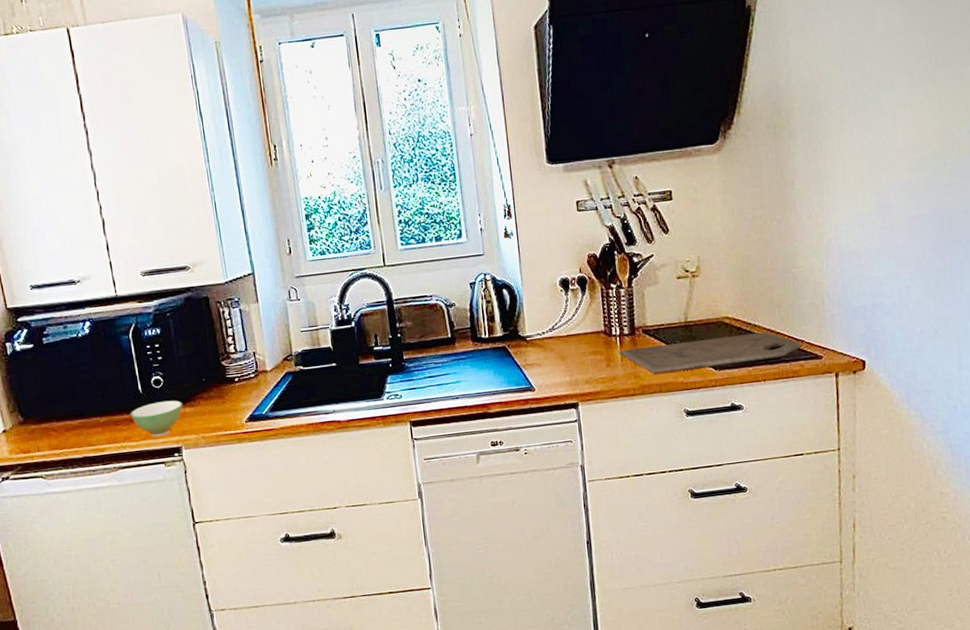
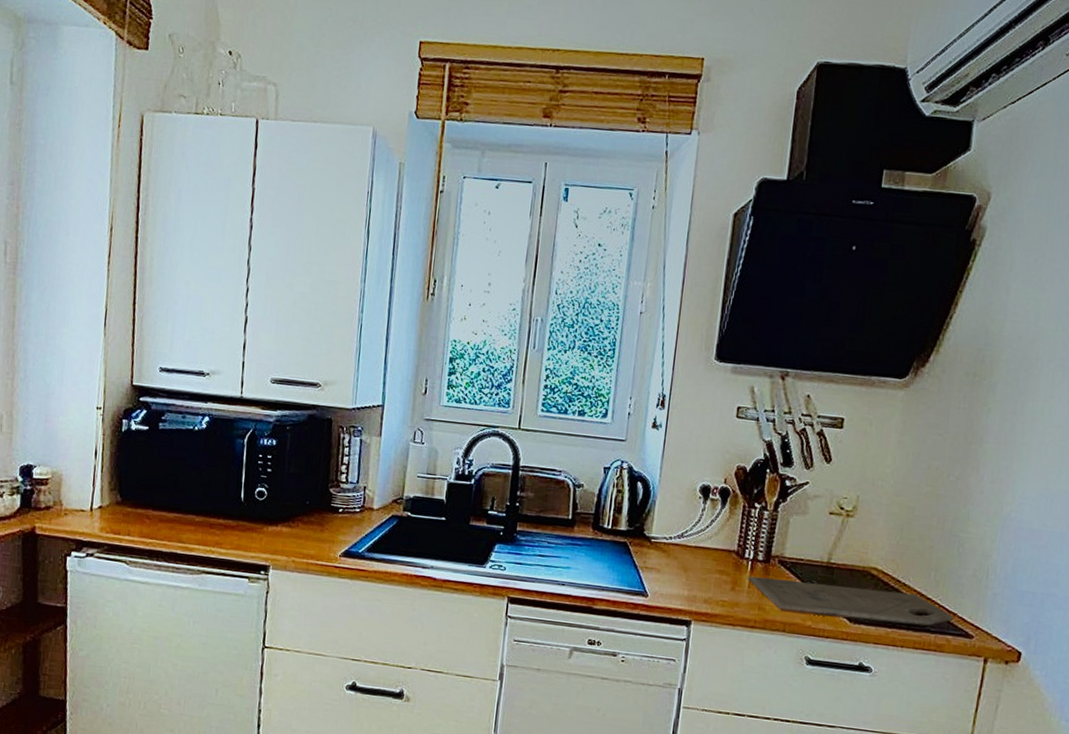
bowl: present [130,400,183,438] -> none [226,513,282,551]

